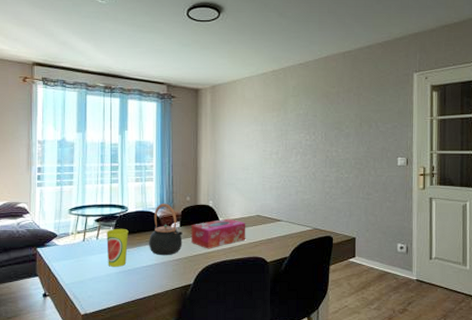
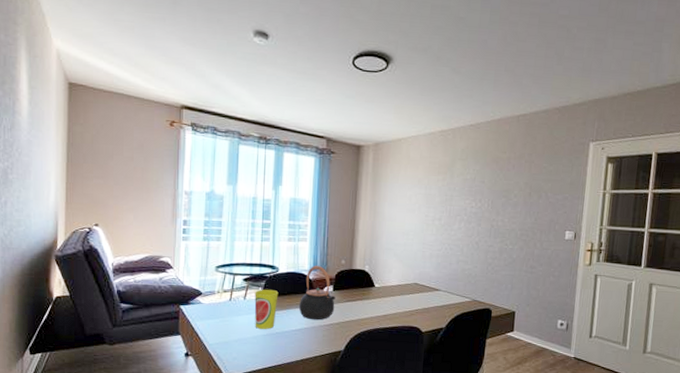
tissue box: present [191,218,246,249] -> none [344,285,403,316]

